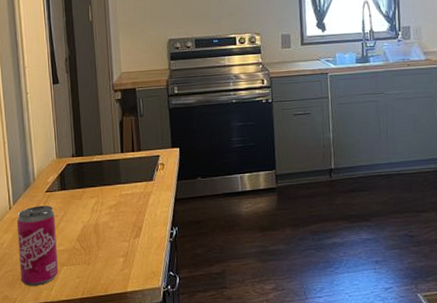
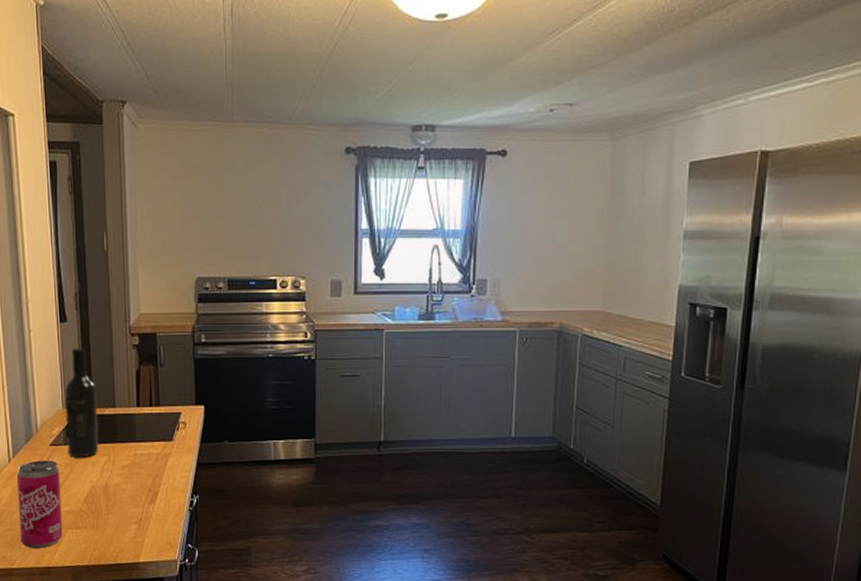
wine bottle: none [58,104,89,202] -> present [65,347,99,458]

